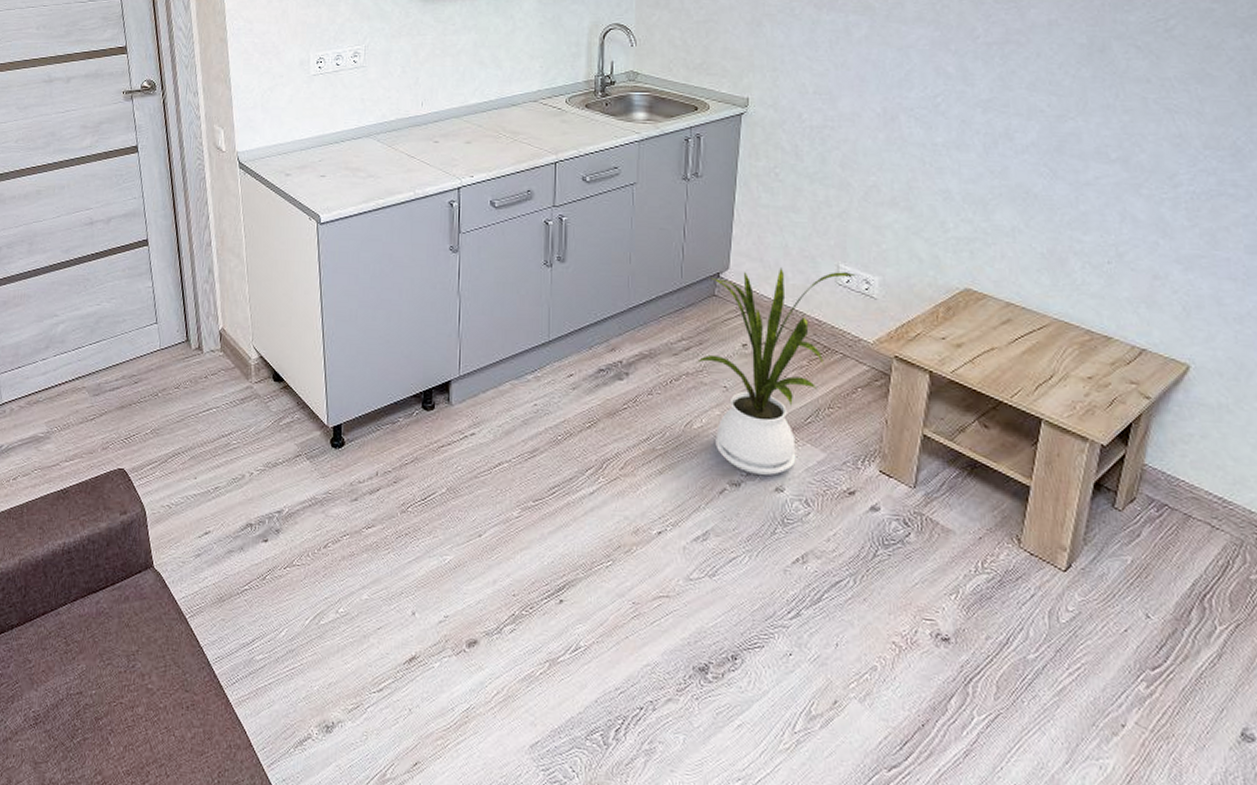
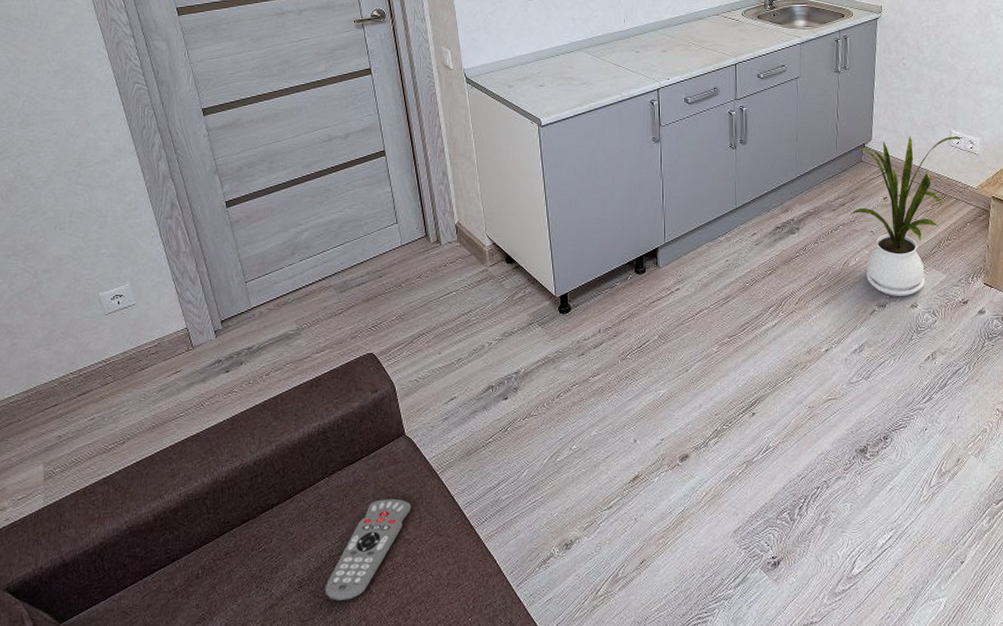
remote control: none [60,638,157,748] -> present [325,498,412,602]

